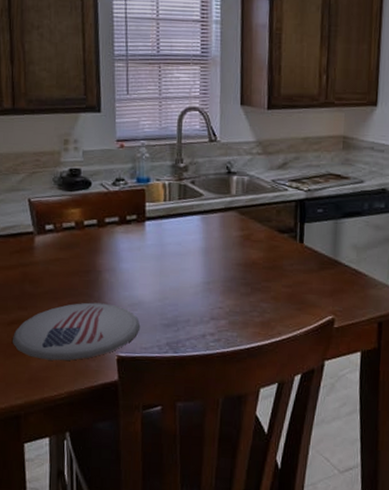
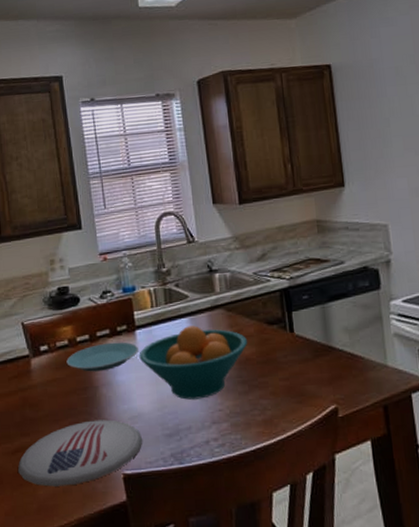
plate: none [71,230,146,257] -> present [66,342,139,372]
fruit bowl: none [146,224,257,295] -> present [139,325,248,400]

